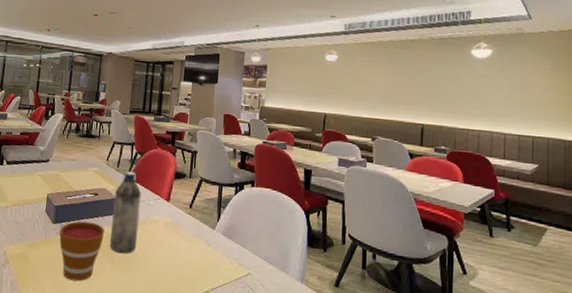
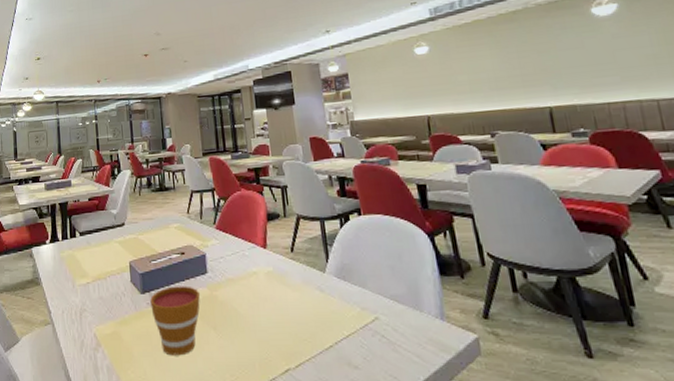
water bottle: present [109,171,142,254] -> none [203,221,239,317]

